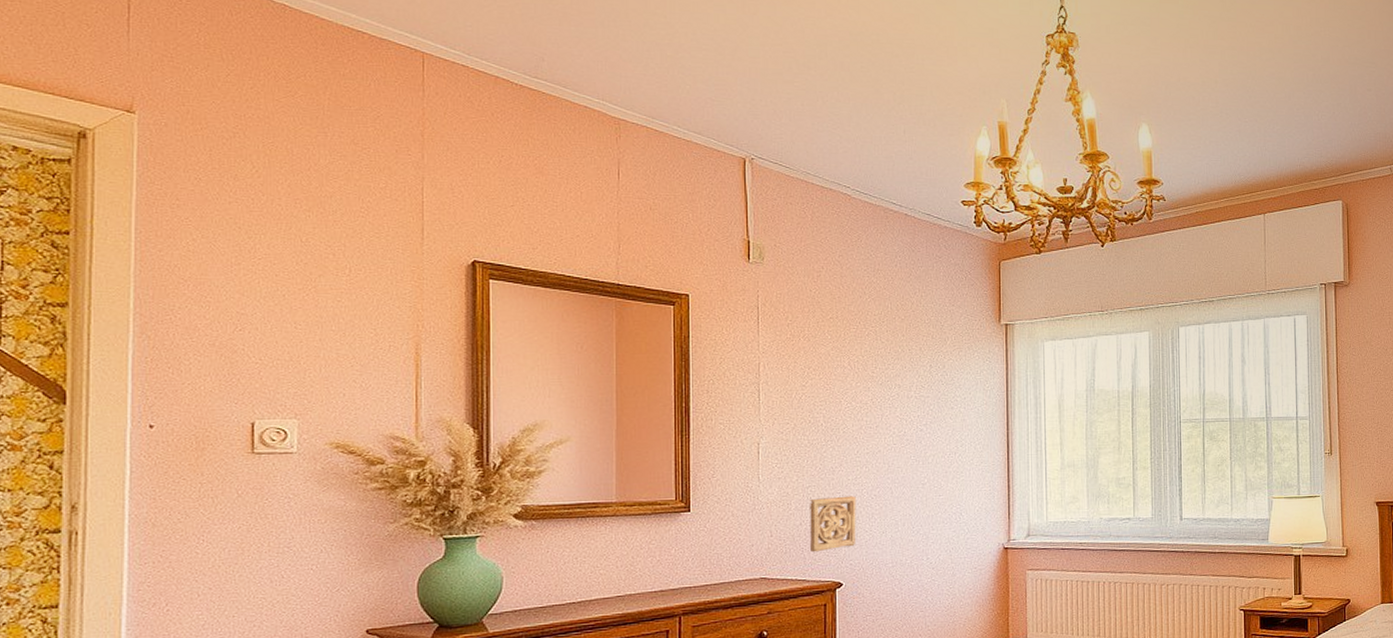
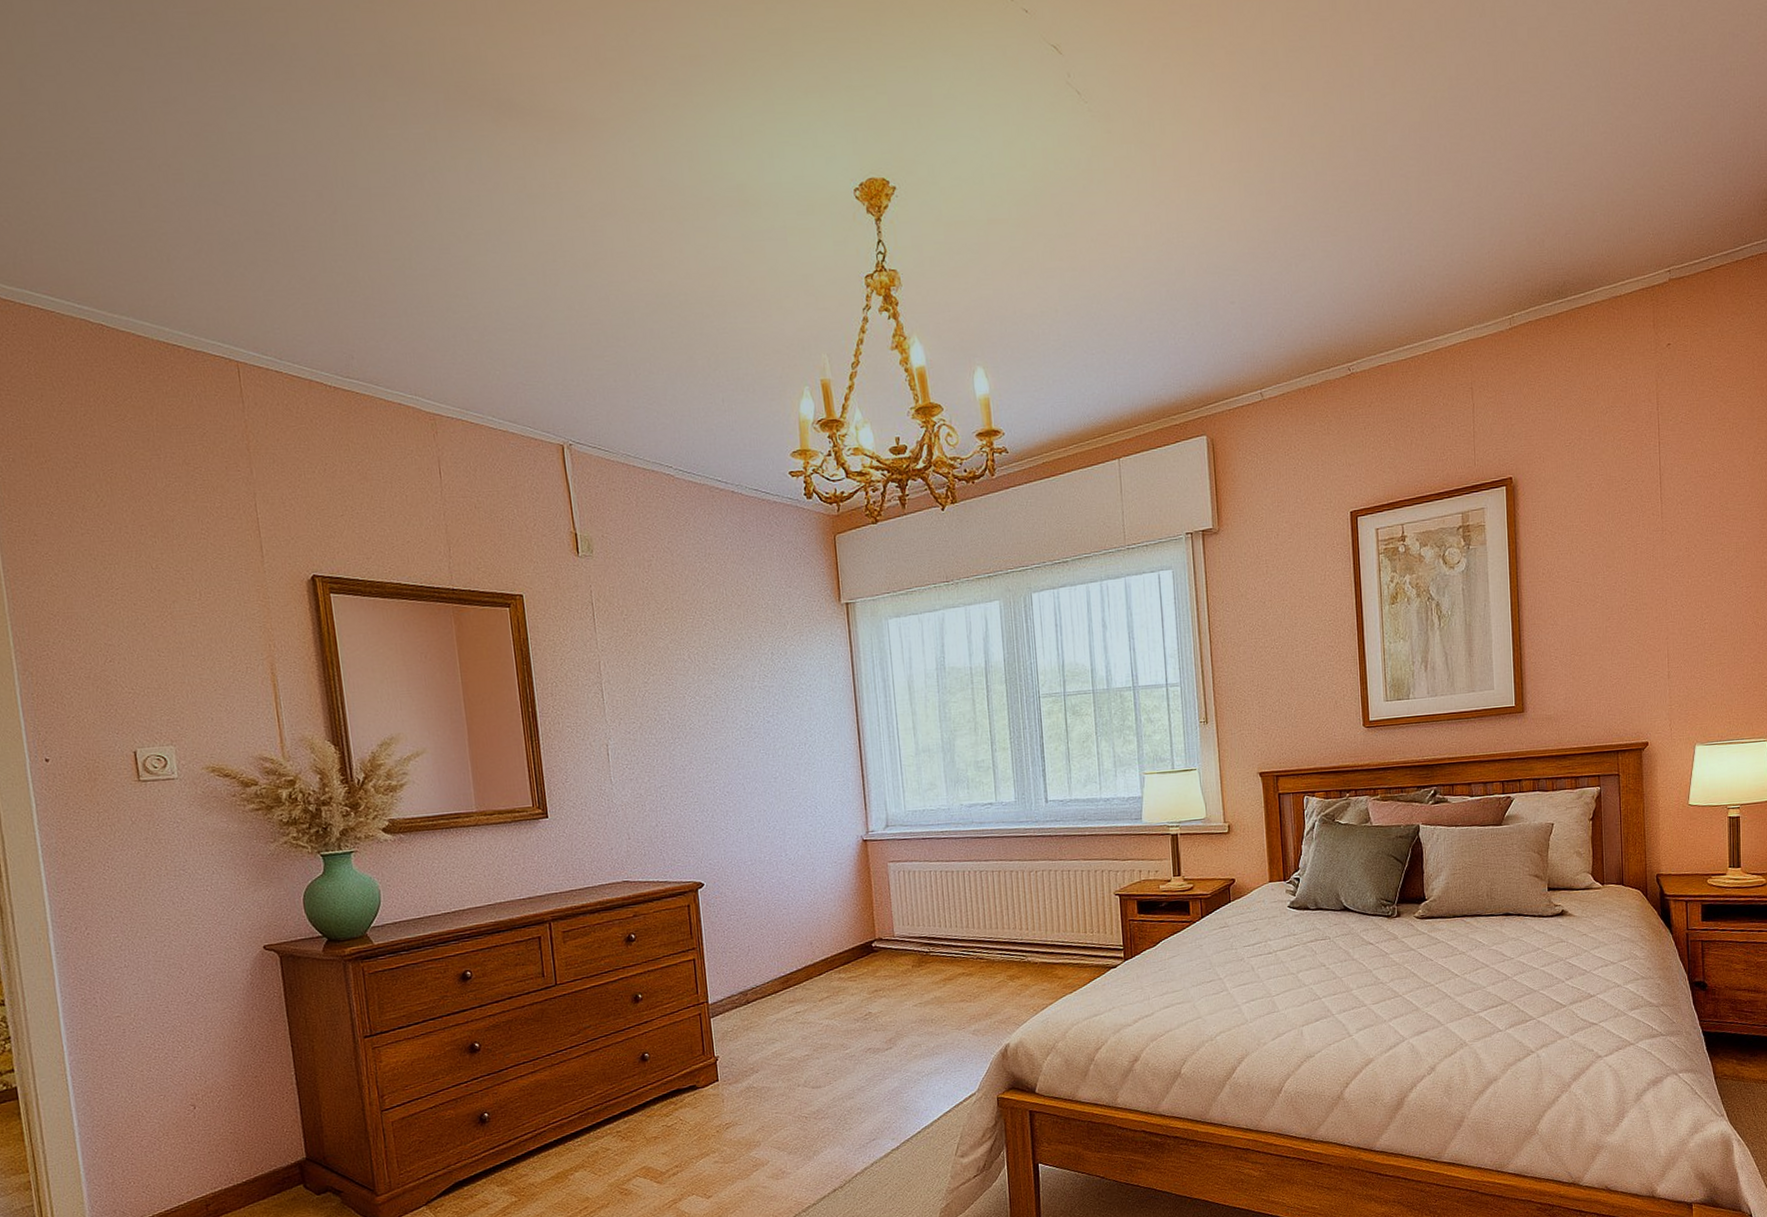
wall ornament: present [810,496,856,553] -> none [663,794,713,854]

